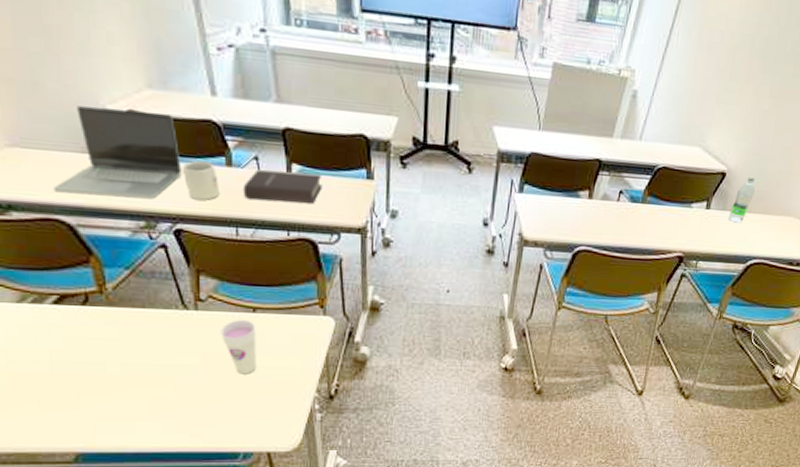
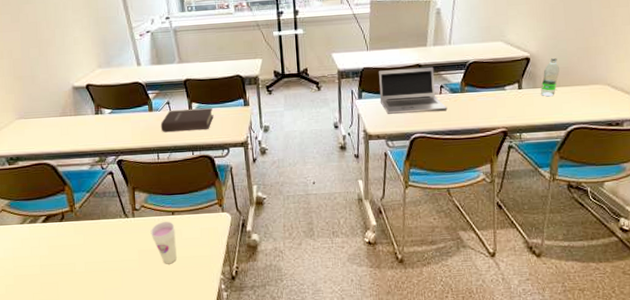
laptop: present [55,106,182,198] -> none [44,82,121,144]
mug: present [183,160,220,200] -> none [122,110,146,137]
laptop: none [545,159,623,222] -> present [379,66,448,114]

